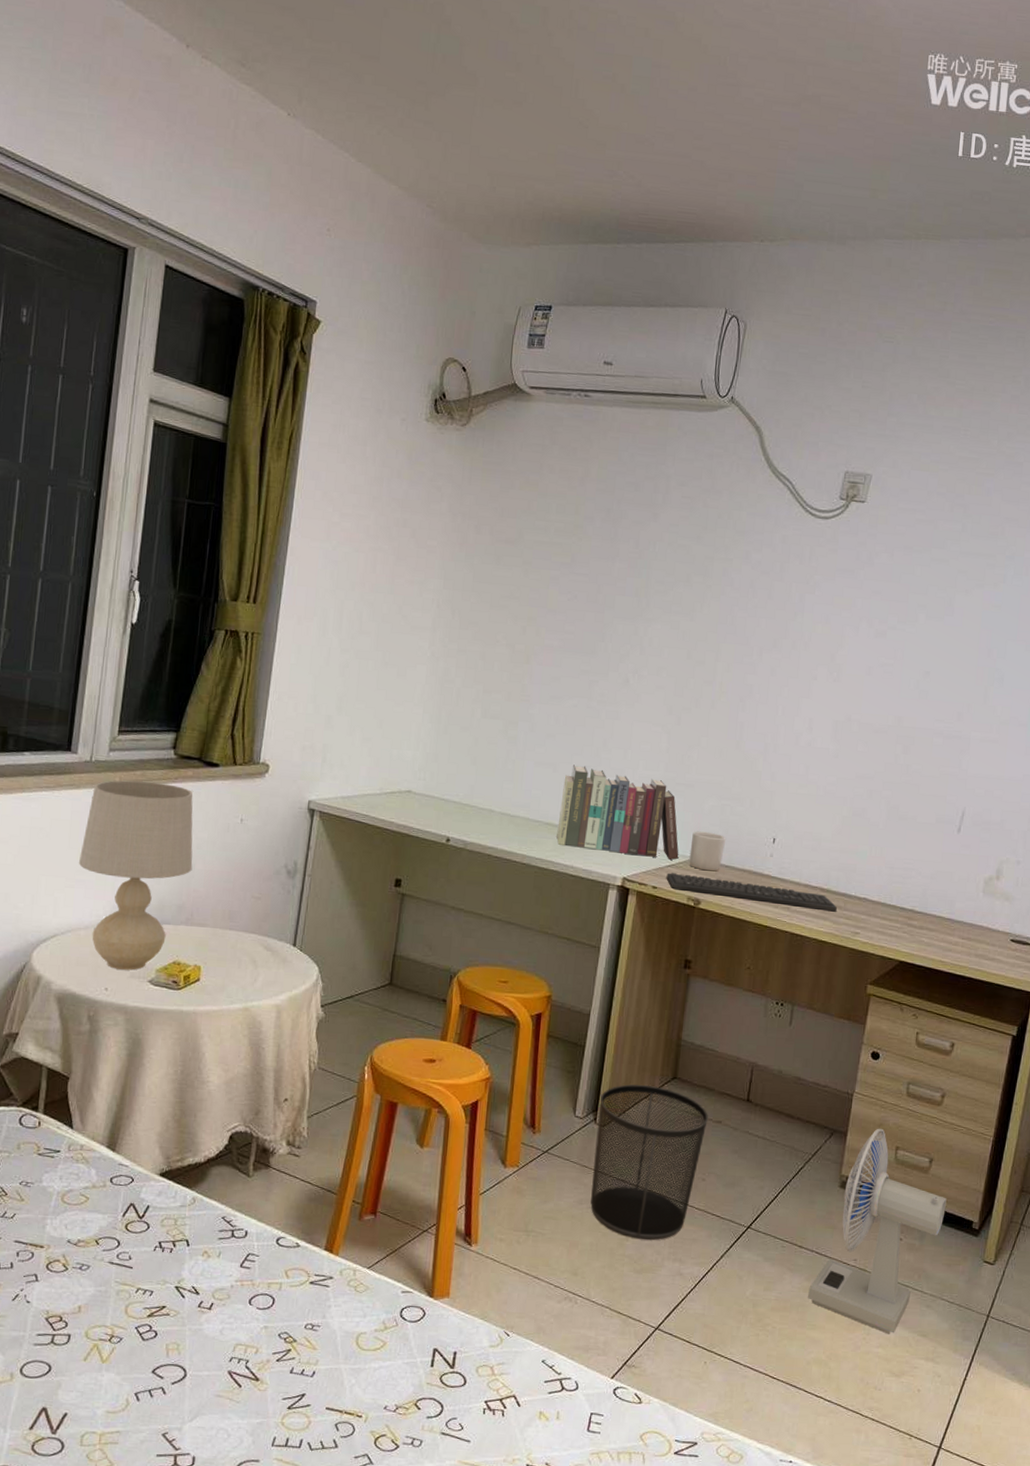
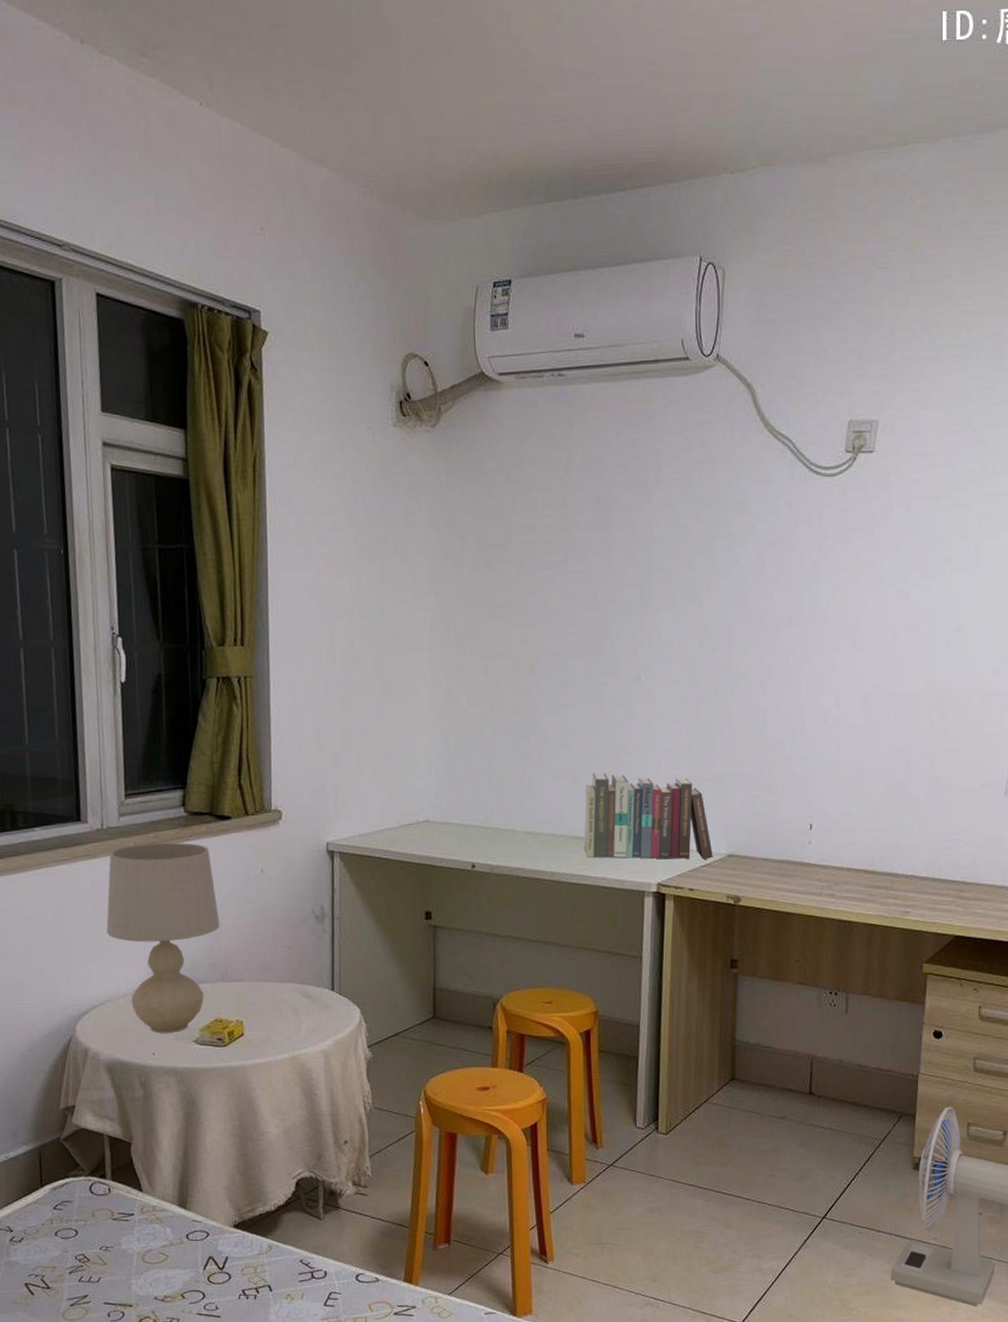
waste bin: present [591,1084,708,1240] -> none [659,1089,771,1240]
computer keyboard: present [666,873,837,912] -> none [702,872,883,894]
mug: present [689,831,727,872] -> none [724,826,761,866]

